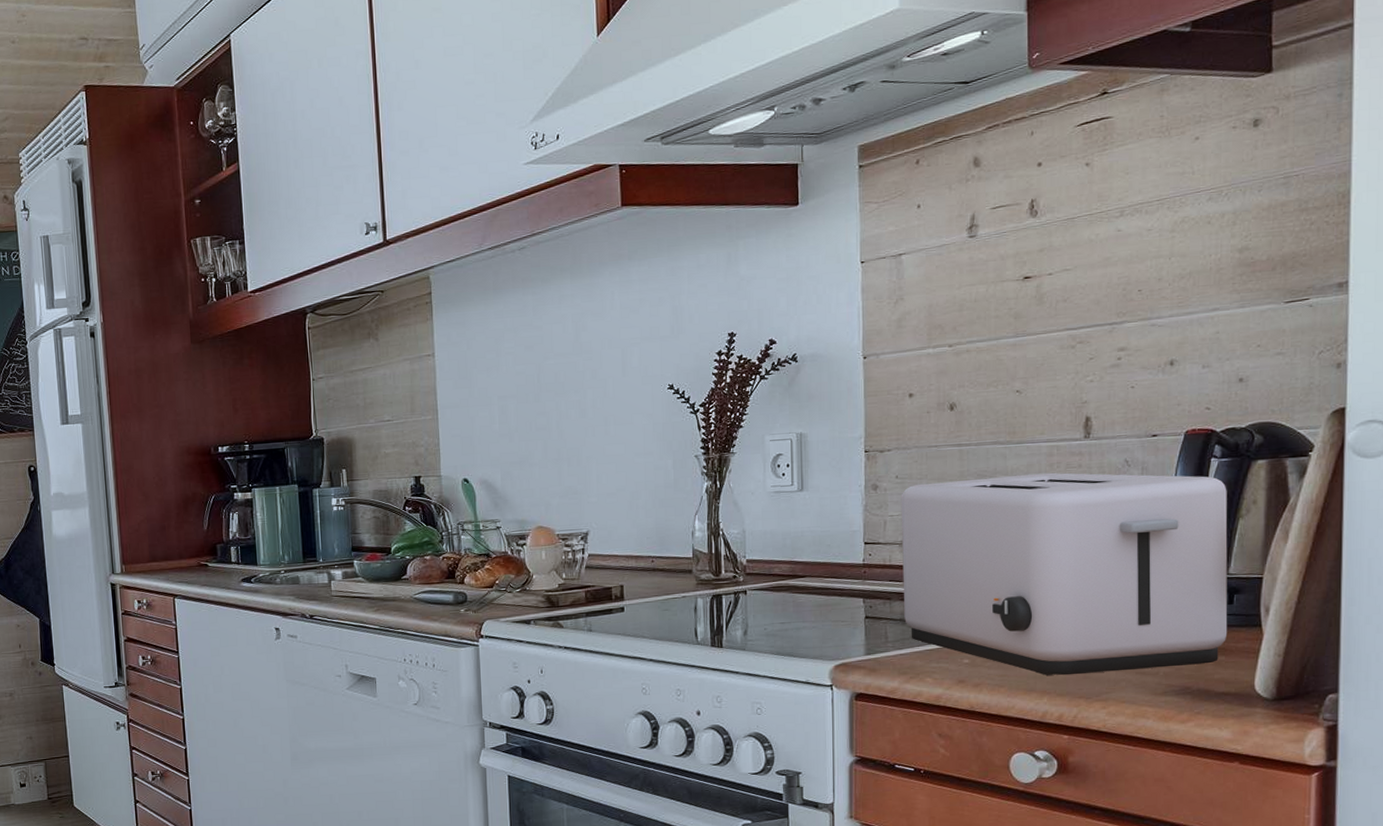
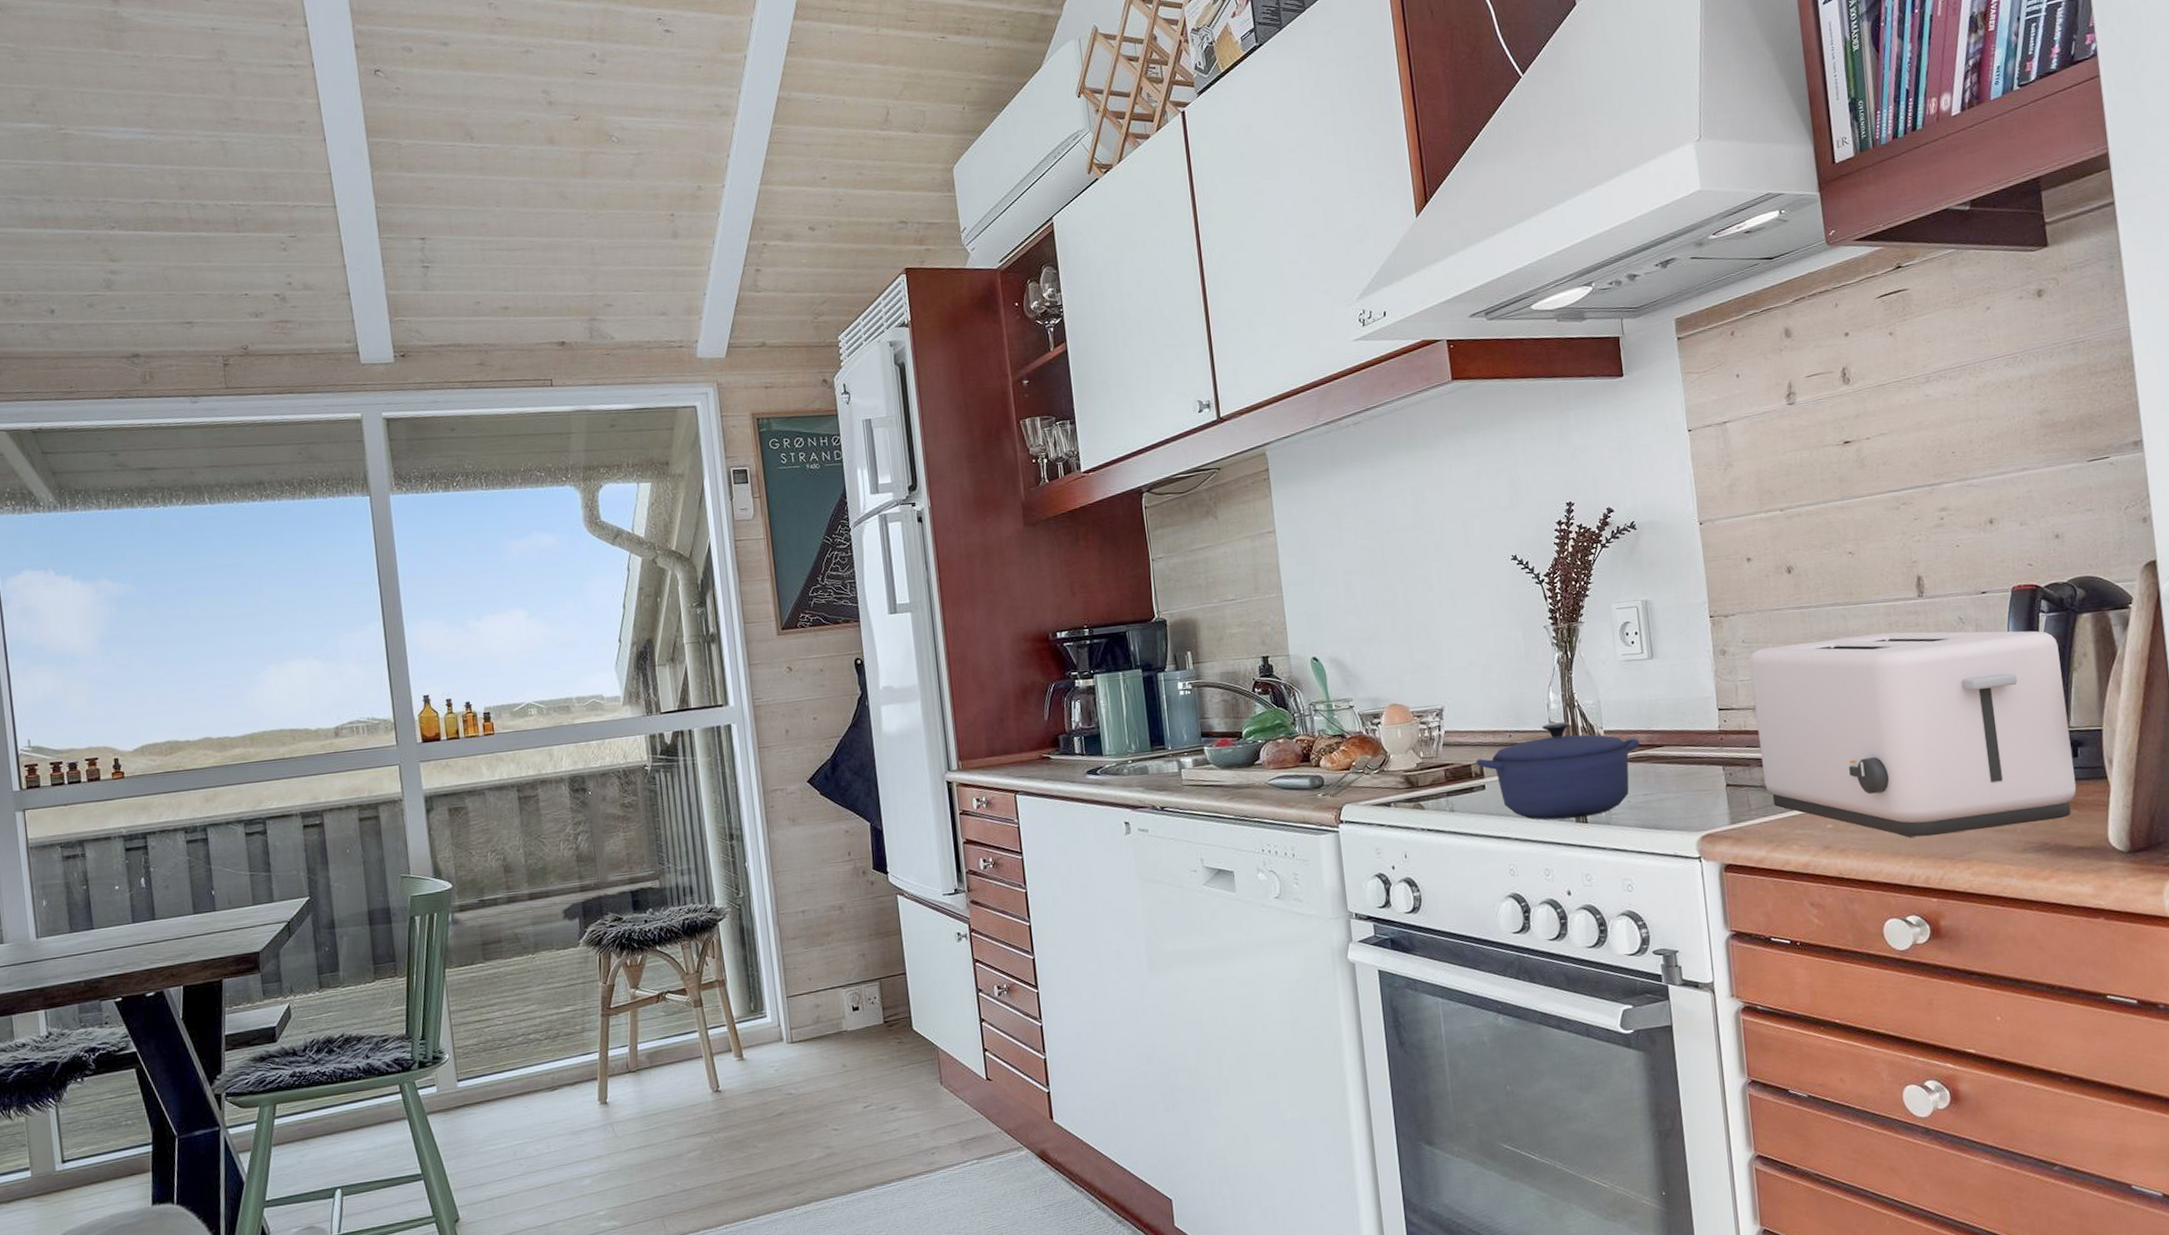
cooking pot: none [617,549,782,643] -> present [1476,721,1640,820]

